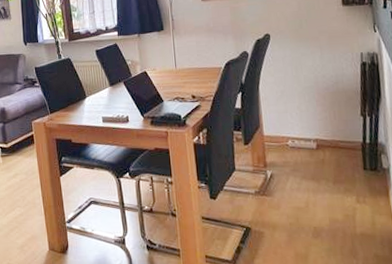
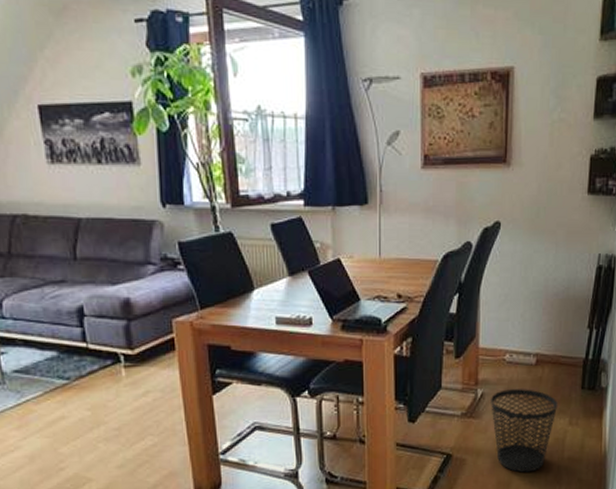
wastebasket: none [280,170,343,246] -> present [491,389,557,473]

